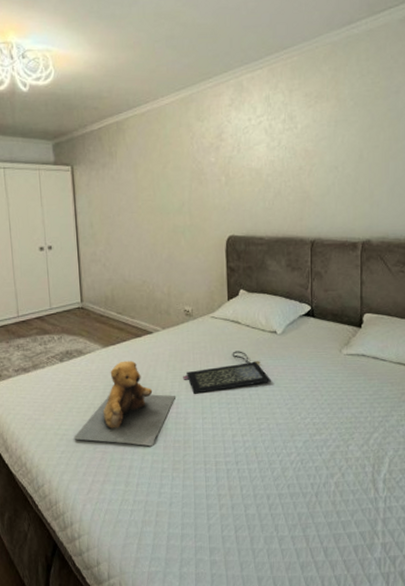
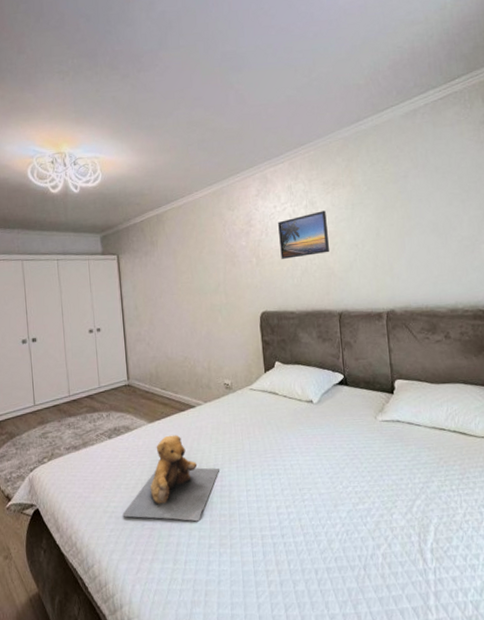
clutch bag: present [183,351,272,394] -> none [226,421,312,466]
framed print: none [252,127,306,179] -> present [278,211,329,259]

